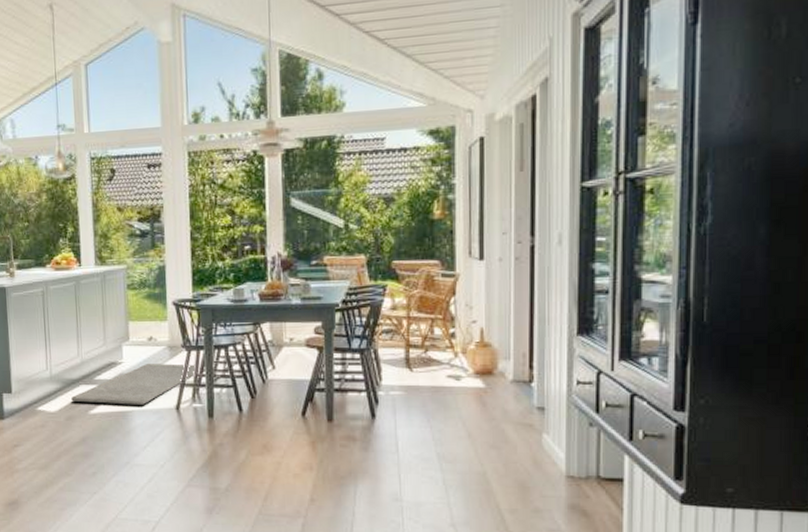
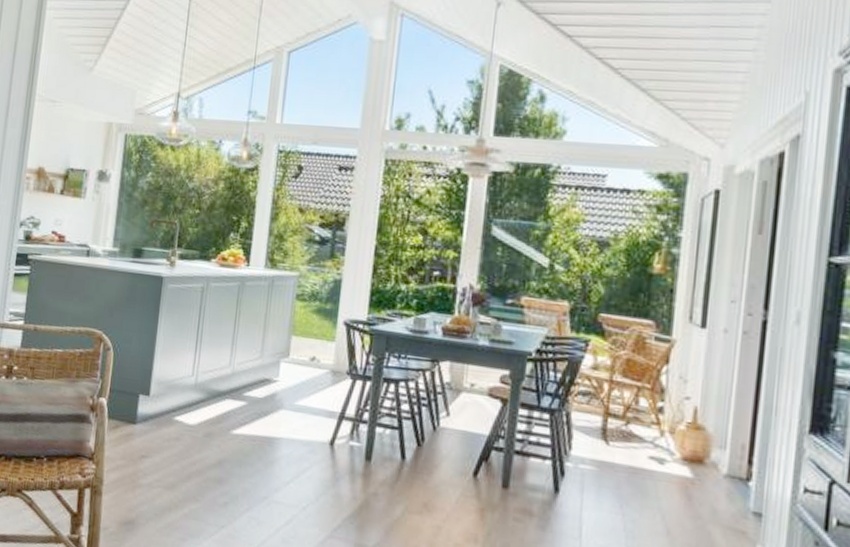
rug: present [71,363,197,405] -> none [214,386,361,433]

